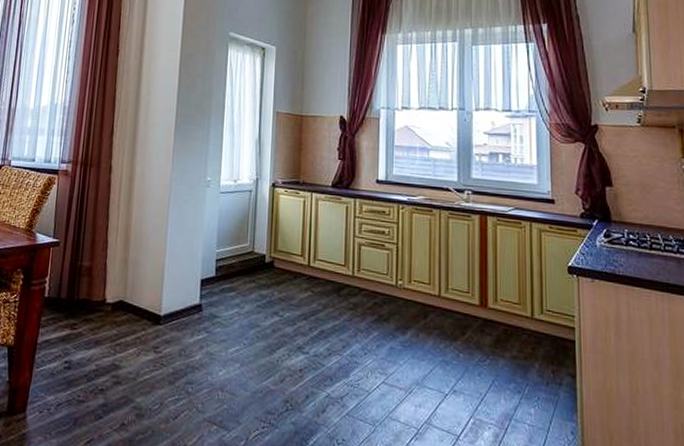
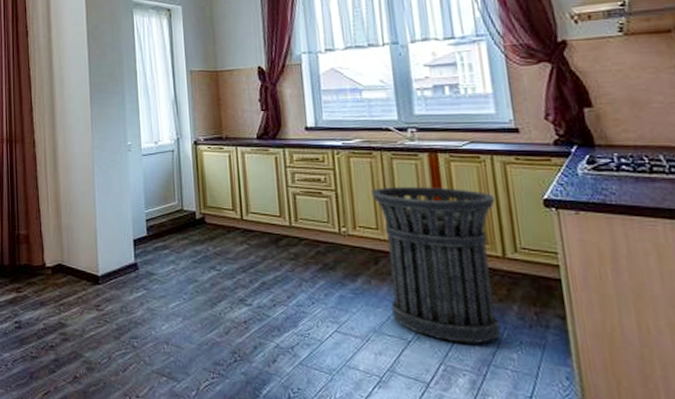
trash can: none [428,244,530,399] -> present [371,187,501,344]

